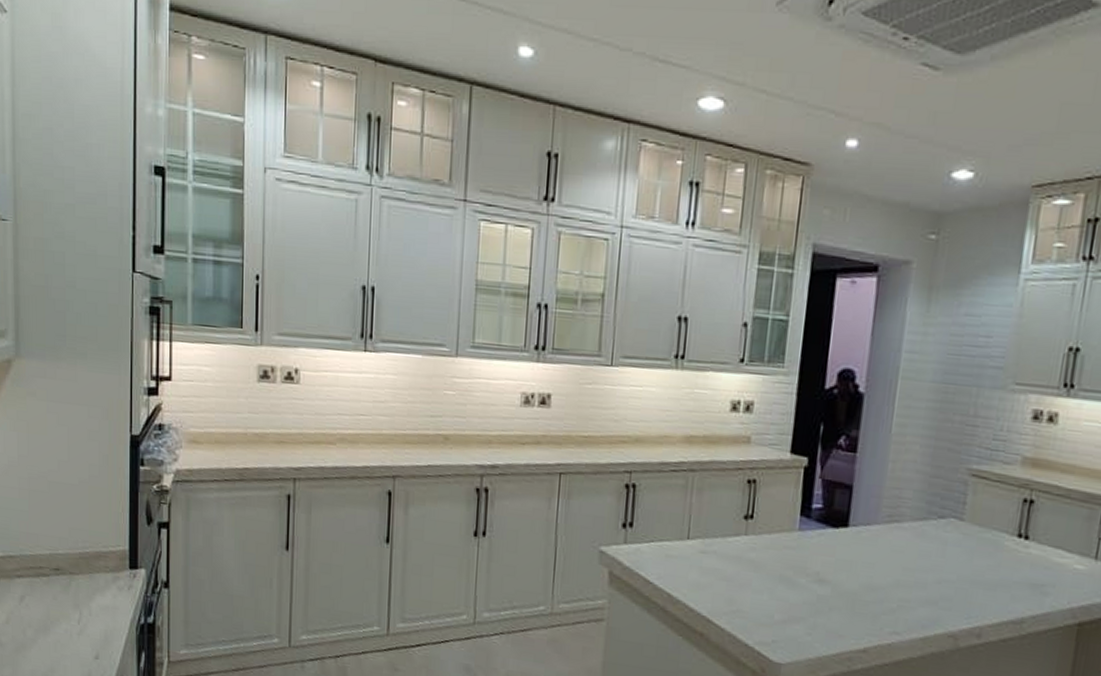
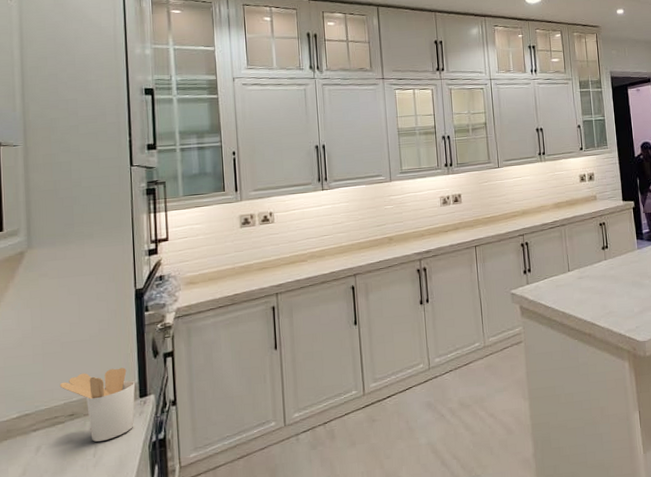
utensil holder: none [45,523,126,609] -> present [59,367,136,442]

